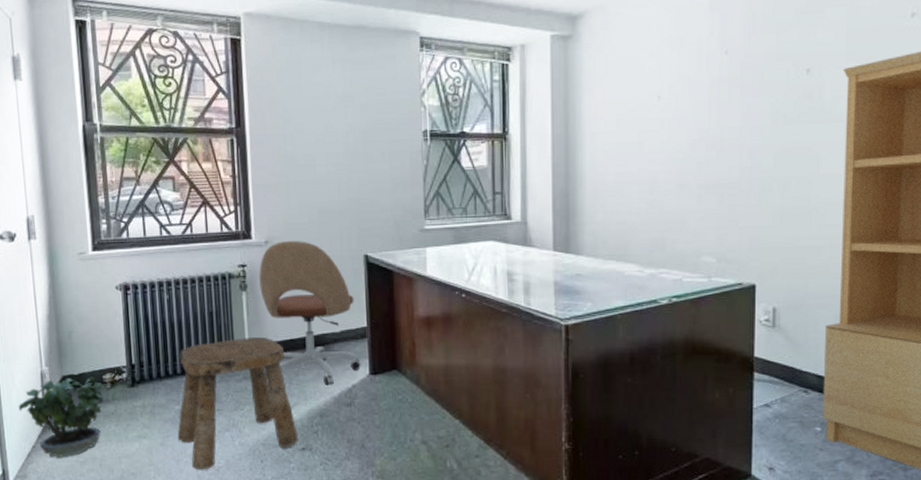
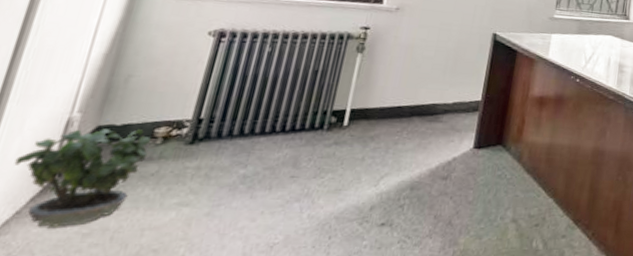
stool: present [177,337,298,470] -> none [231,100,388,247]
office chair: present [259,241,361,387] -> none [378,10,474,158]

